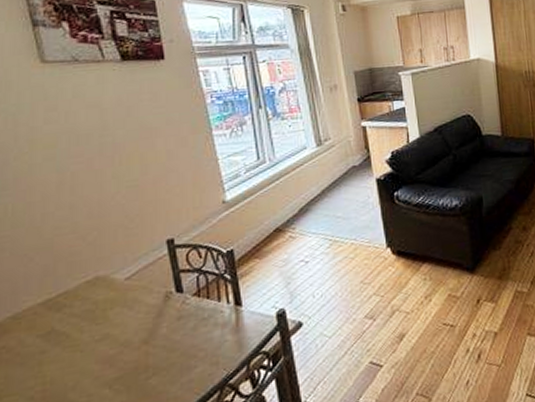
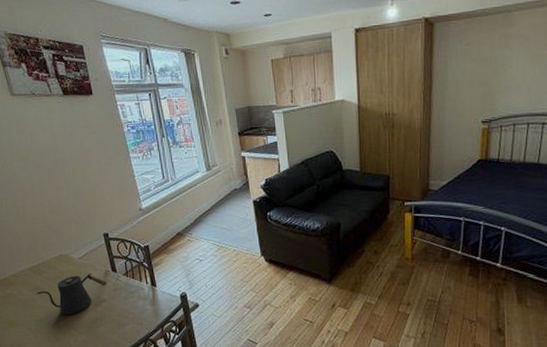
kettle: none [49,299,168,368] -> present [36,274,108,315]

